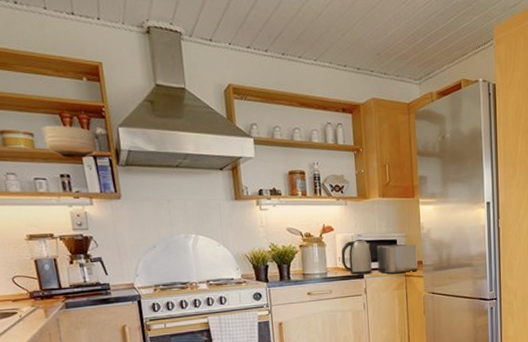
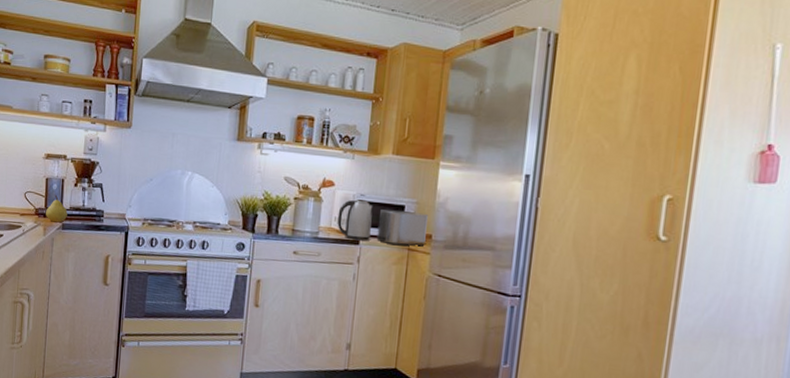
bowl: present [42,126,98,158] -> none [78,53,122,86]
fruit: none [42,275,69,303] -> present [46,195,68,223]

